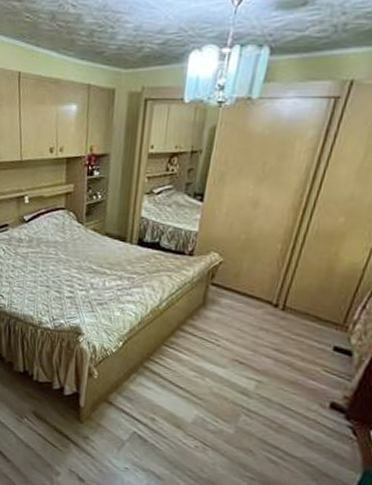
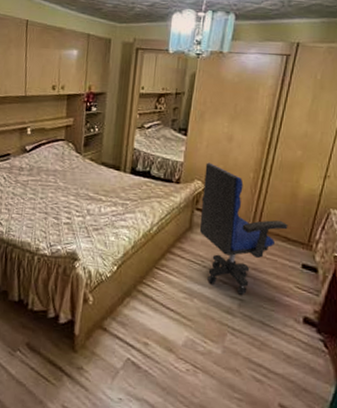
office chair: none [214,232,320,377] -> present [199,162,288,295]

